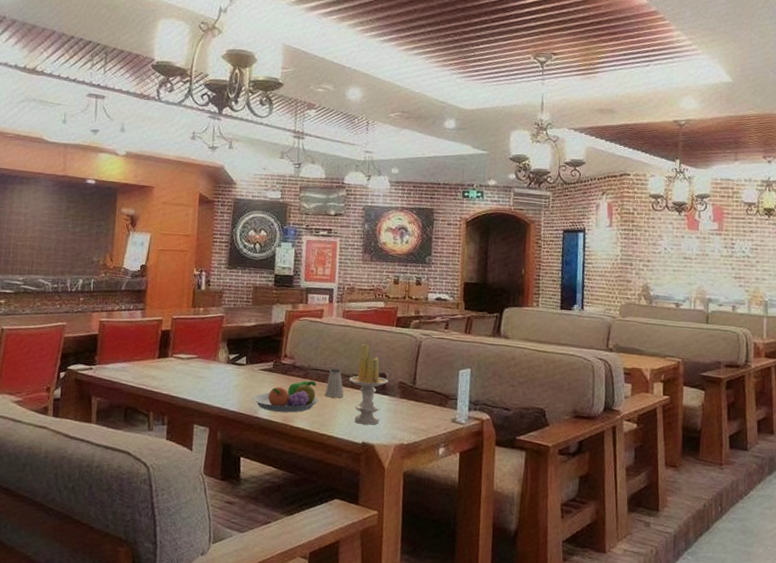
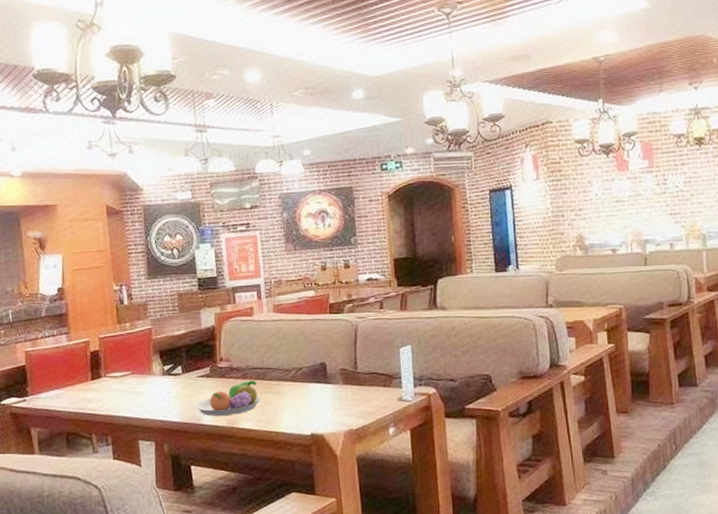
saltshaker: present [324,368,344,398] -> none [266,364,286,394]
candle: present [349,344,388,425] -> none [289,336,329,416]

